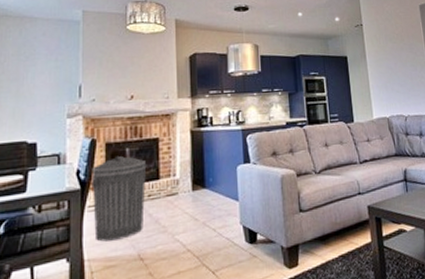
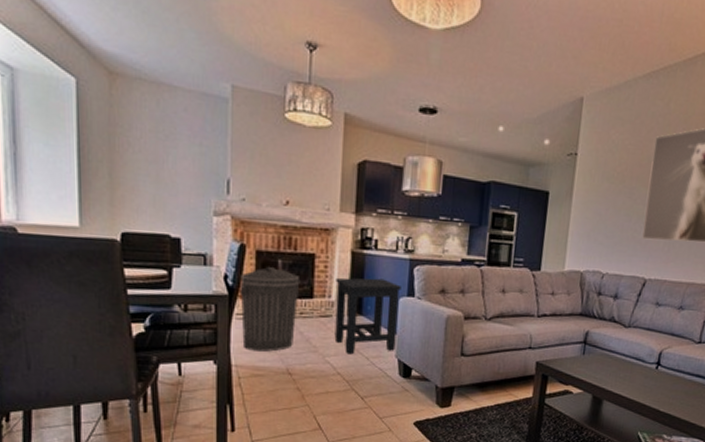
side table: none [179,151,239,229] -> present [334,277,401,355]

